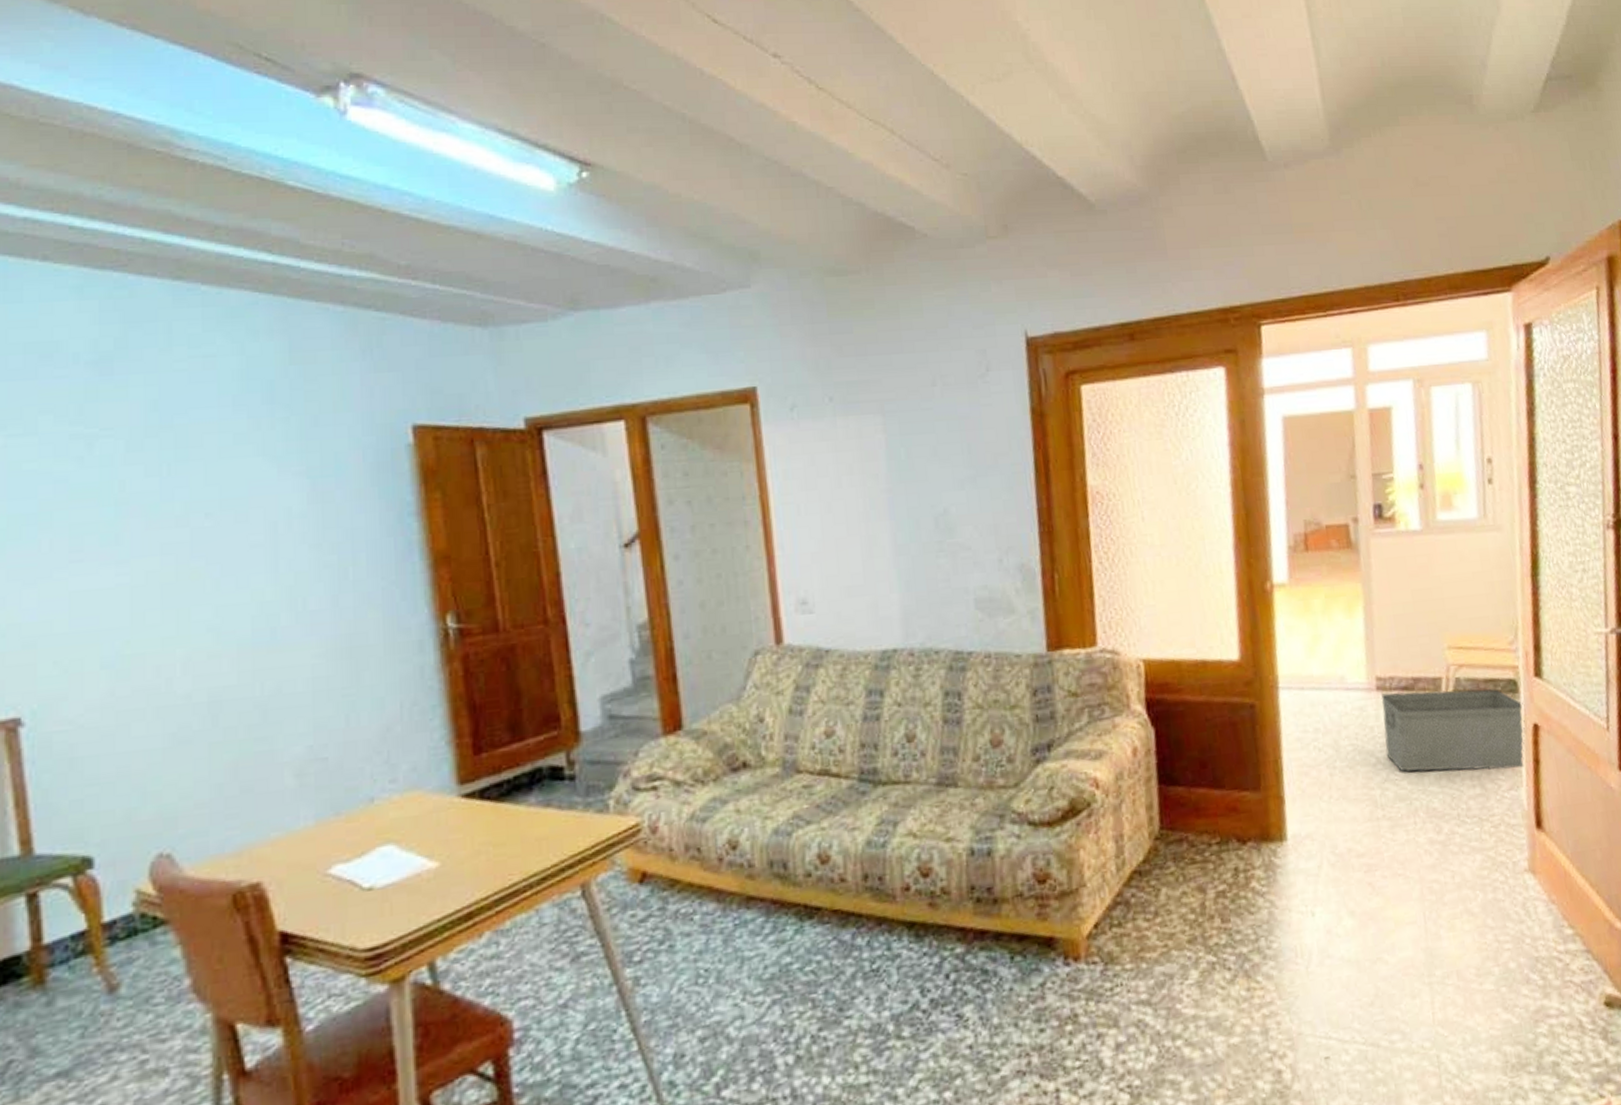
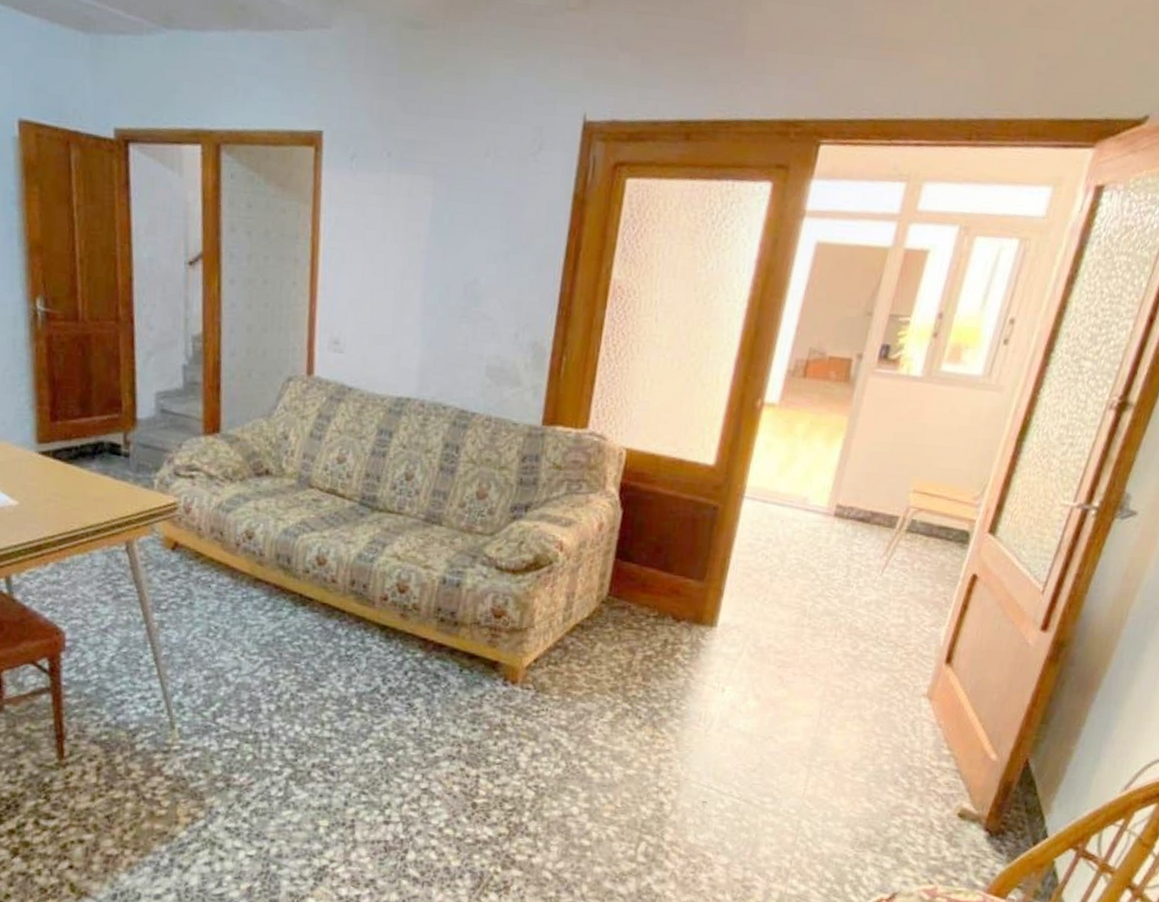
storage bin: present [1381,689,1525,773] -> none [826,520,969,610]

